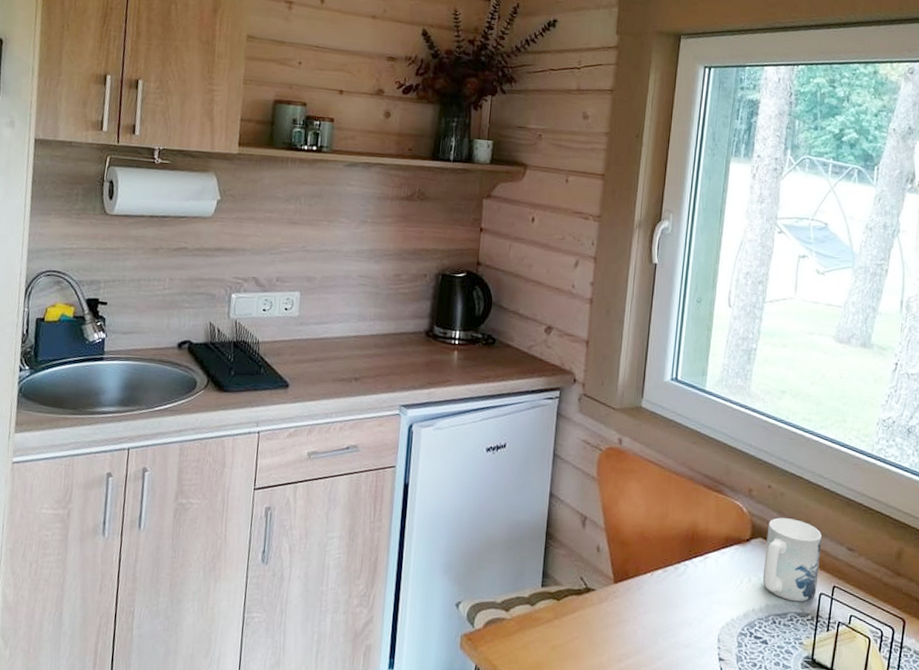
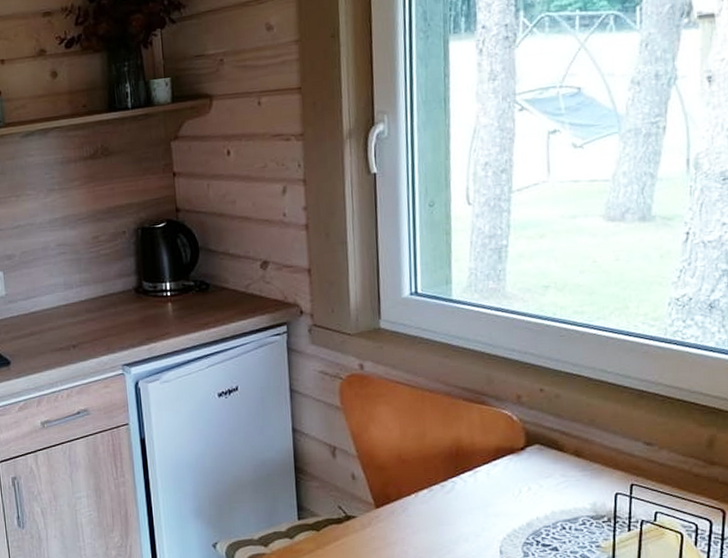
mug: present [762,517,822,602] -> none [544,420,612,505]

